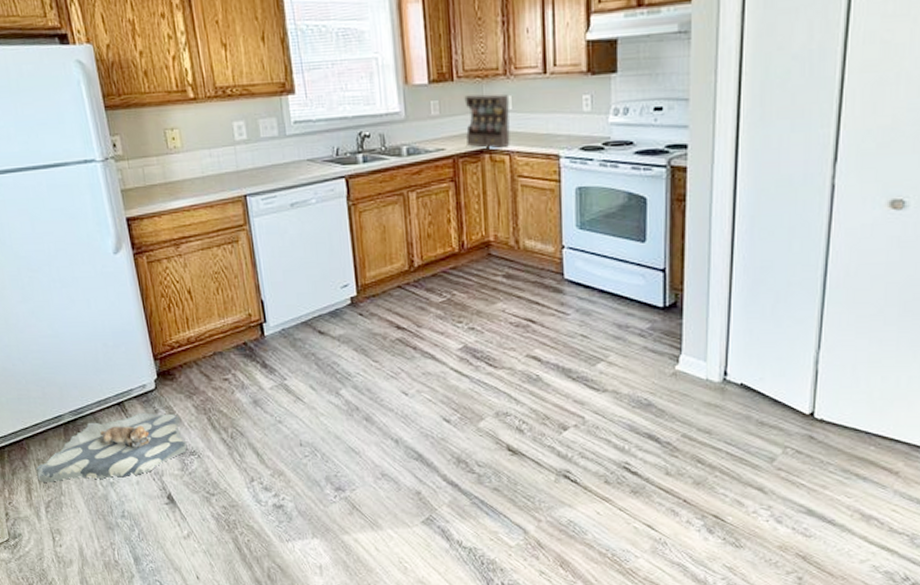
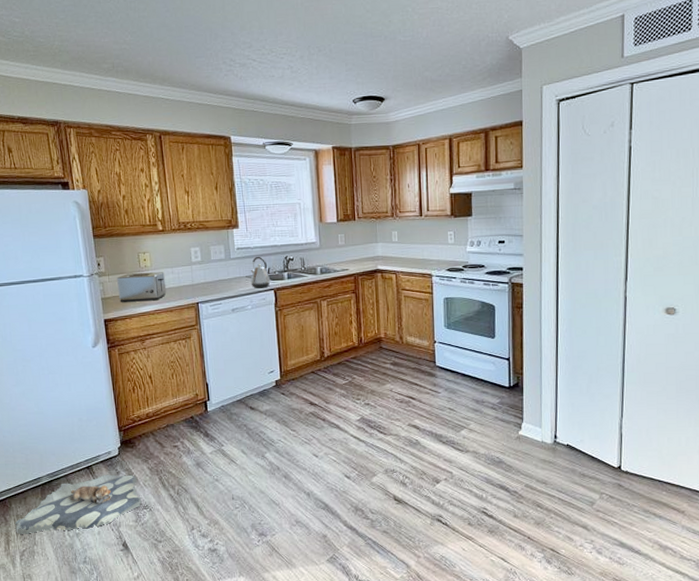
toaster: none [138,155,204,195] -> present [116,272,167,302]
kettle: none [313,132,341,176] -> present [250,256,271,288]
spice rack: present [464,94,510,148] -> none [363,230,396,269]

